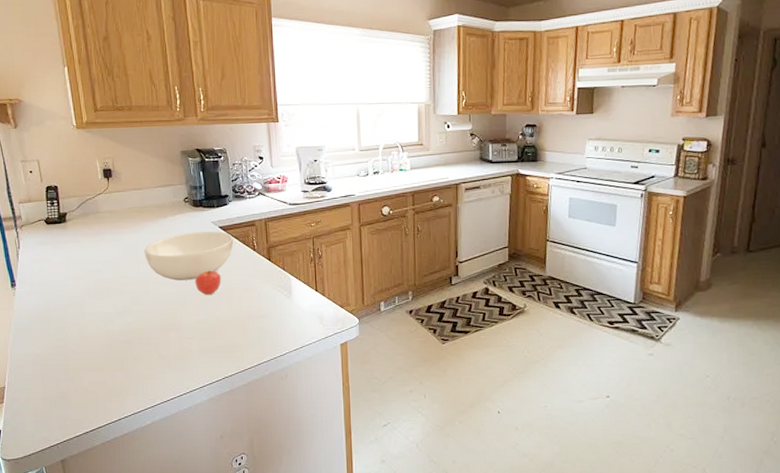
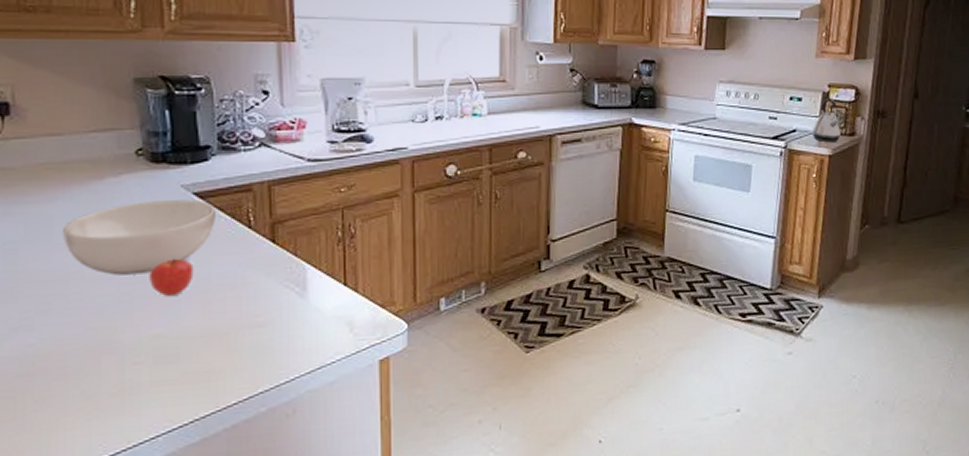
kettle: none [669,150,694,186] -> present [813,98,841,143]

